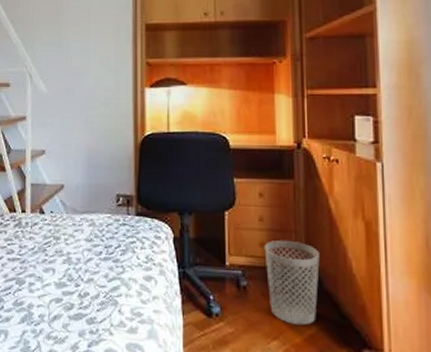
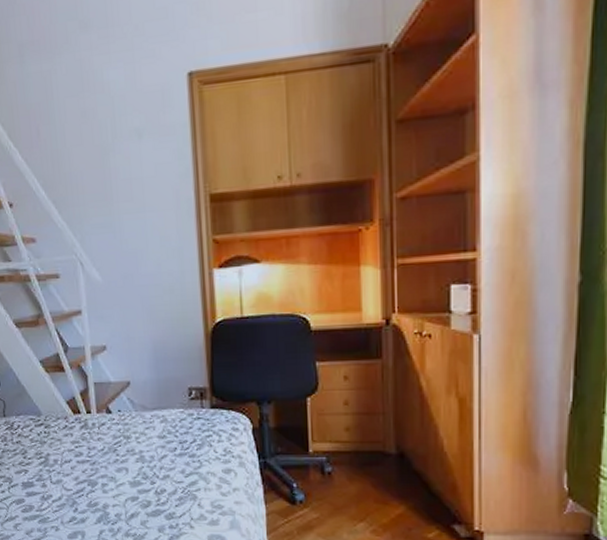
wastebasket: present [264,239,320,326] -> none [350,422,409,506]

